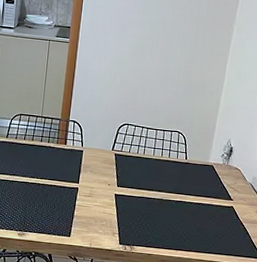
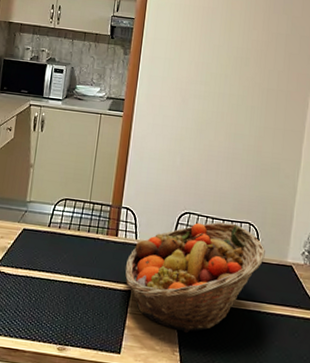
fruit basket: none [73,131,191,220] -> present [125,221,265,334]

